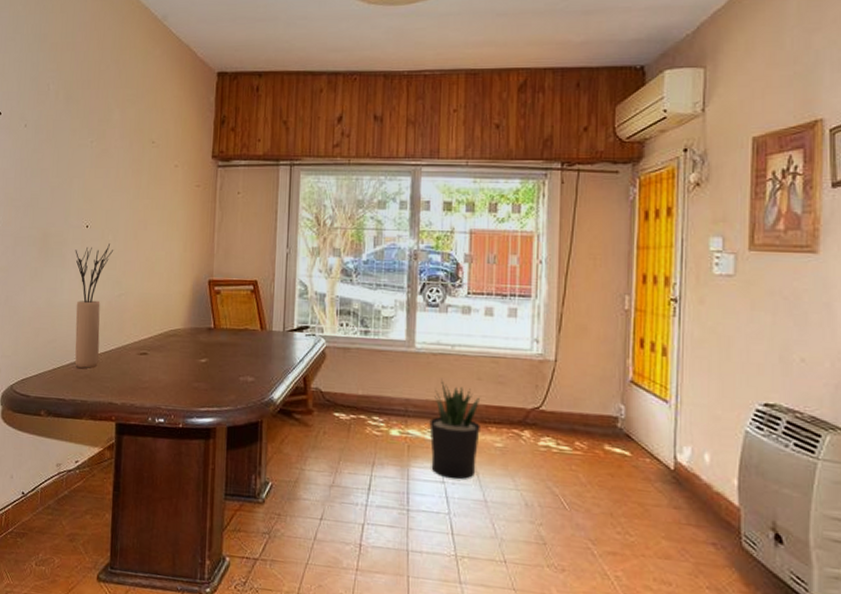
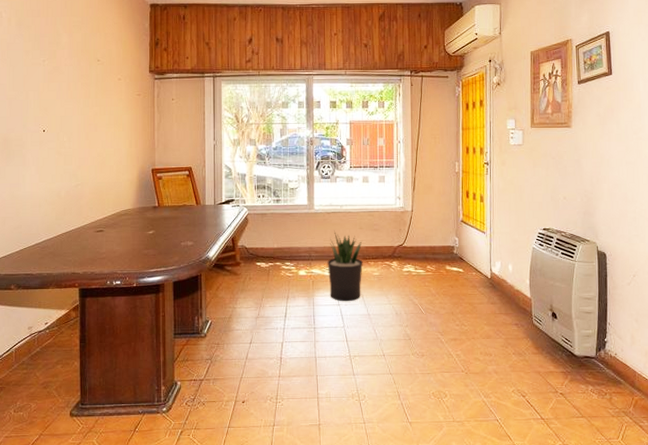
vase: present [75,243,114,368] -> none [34,144,69,247]

